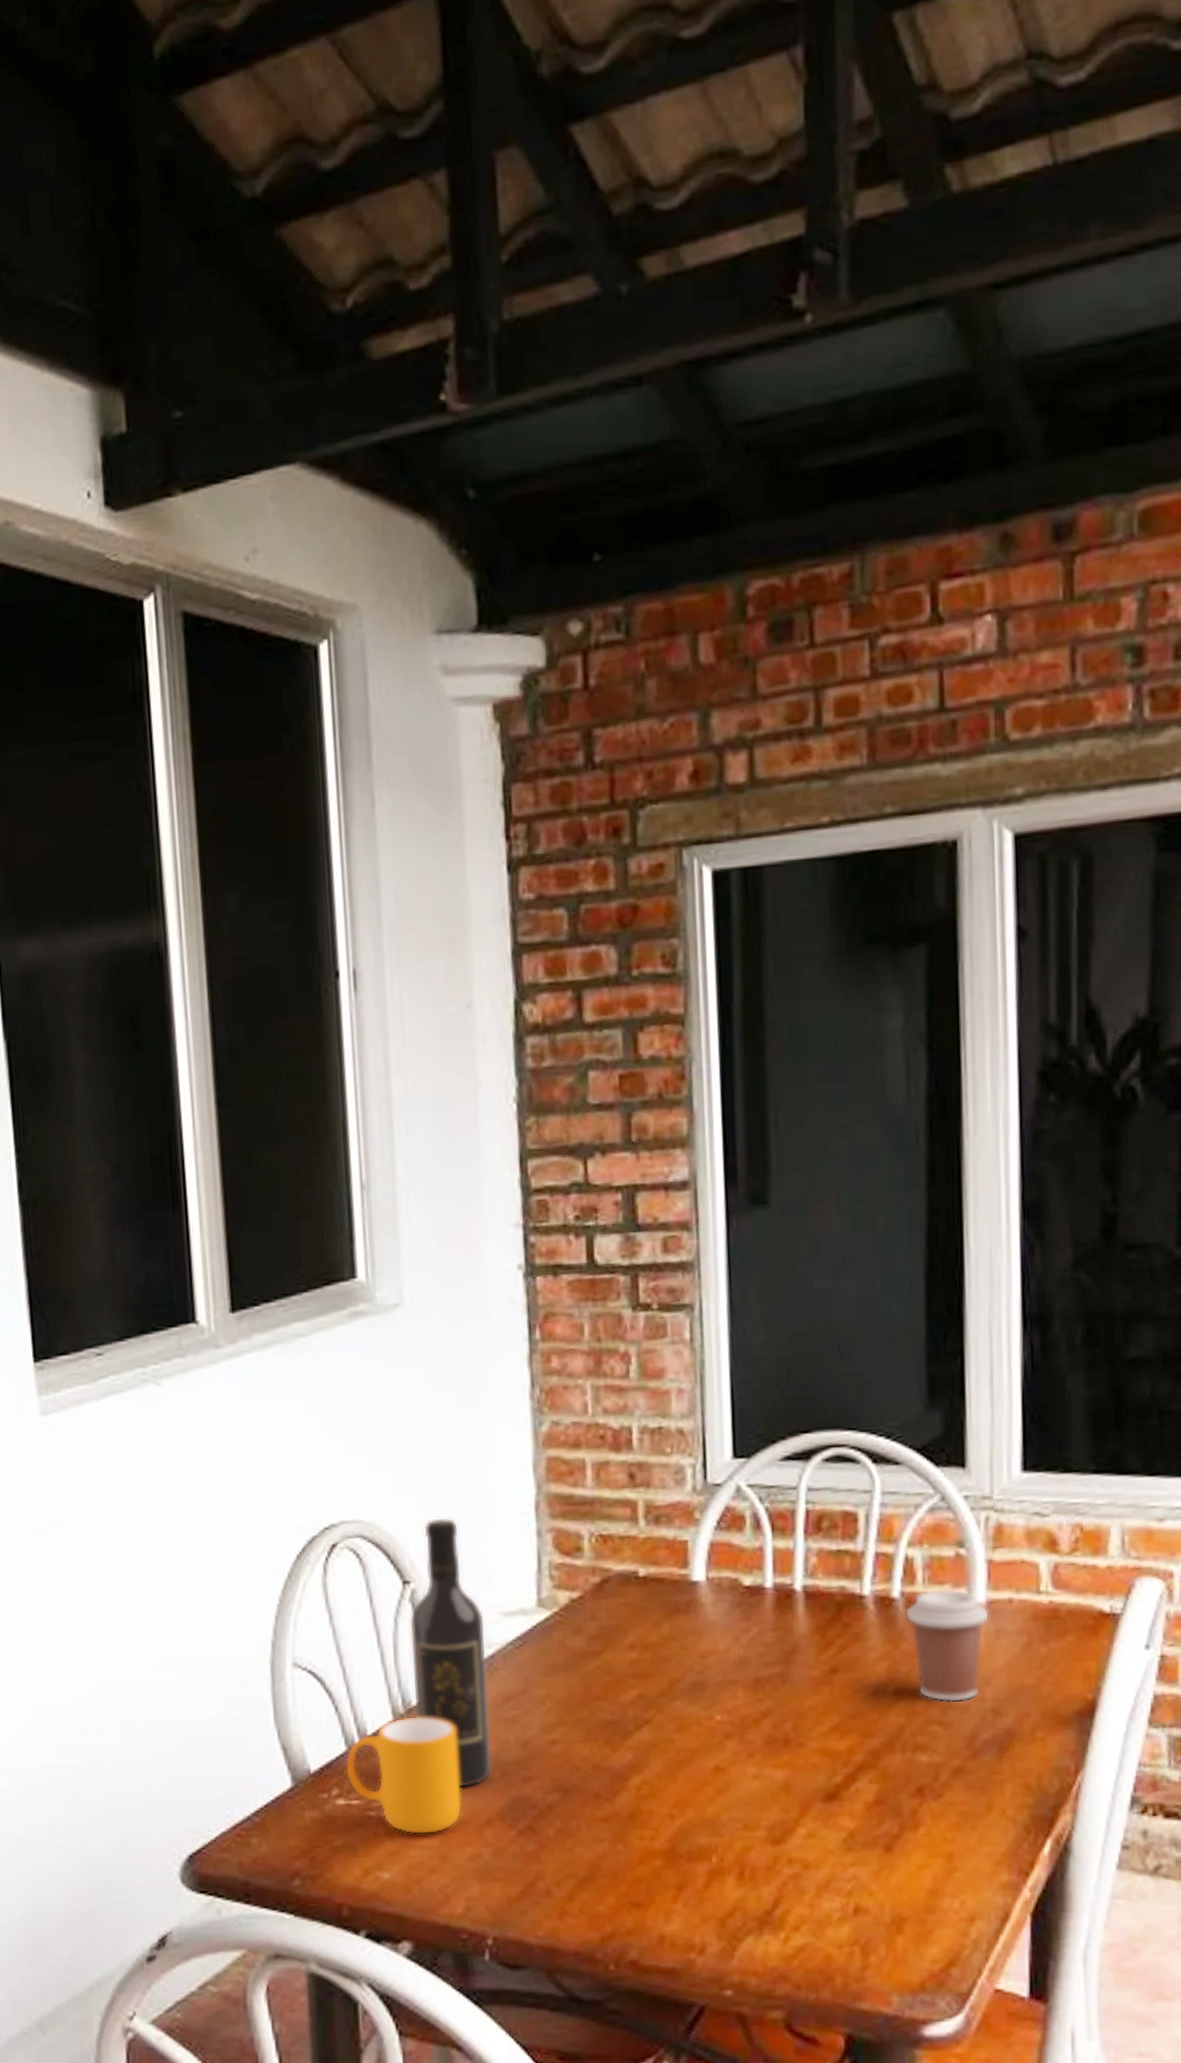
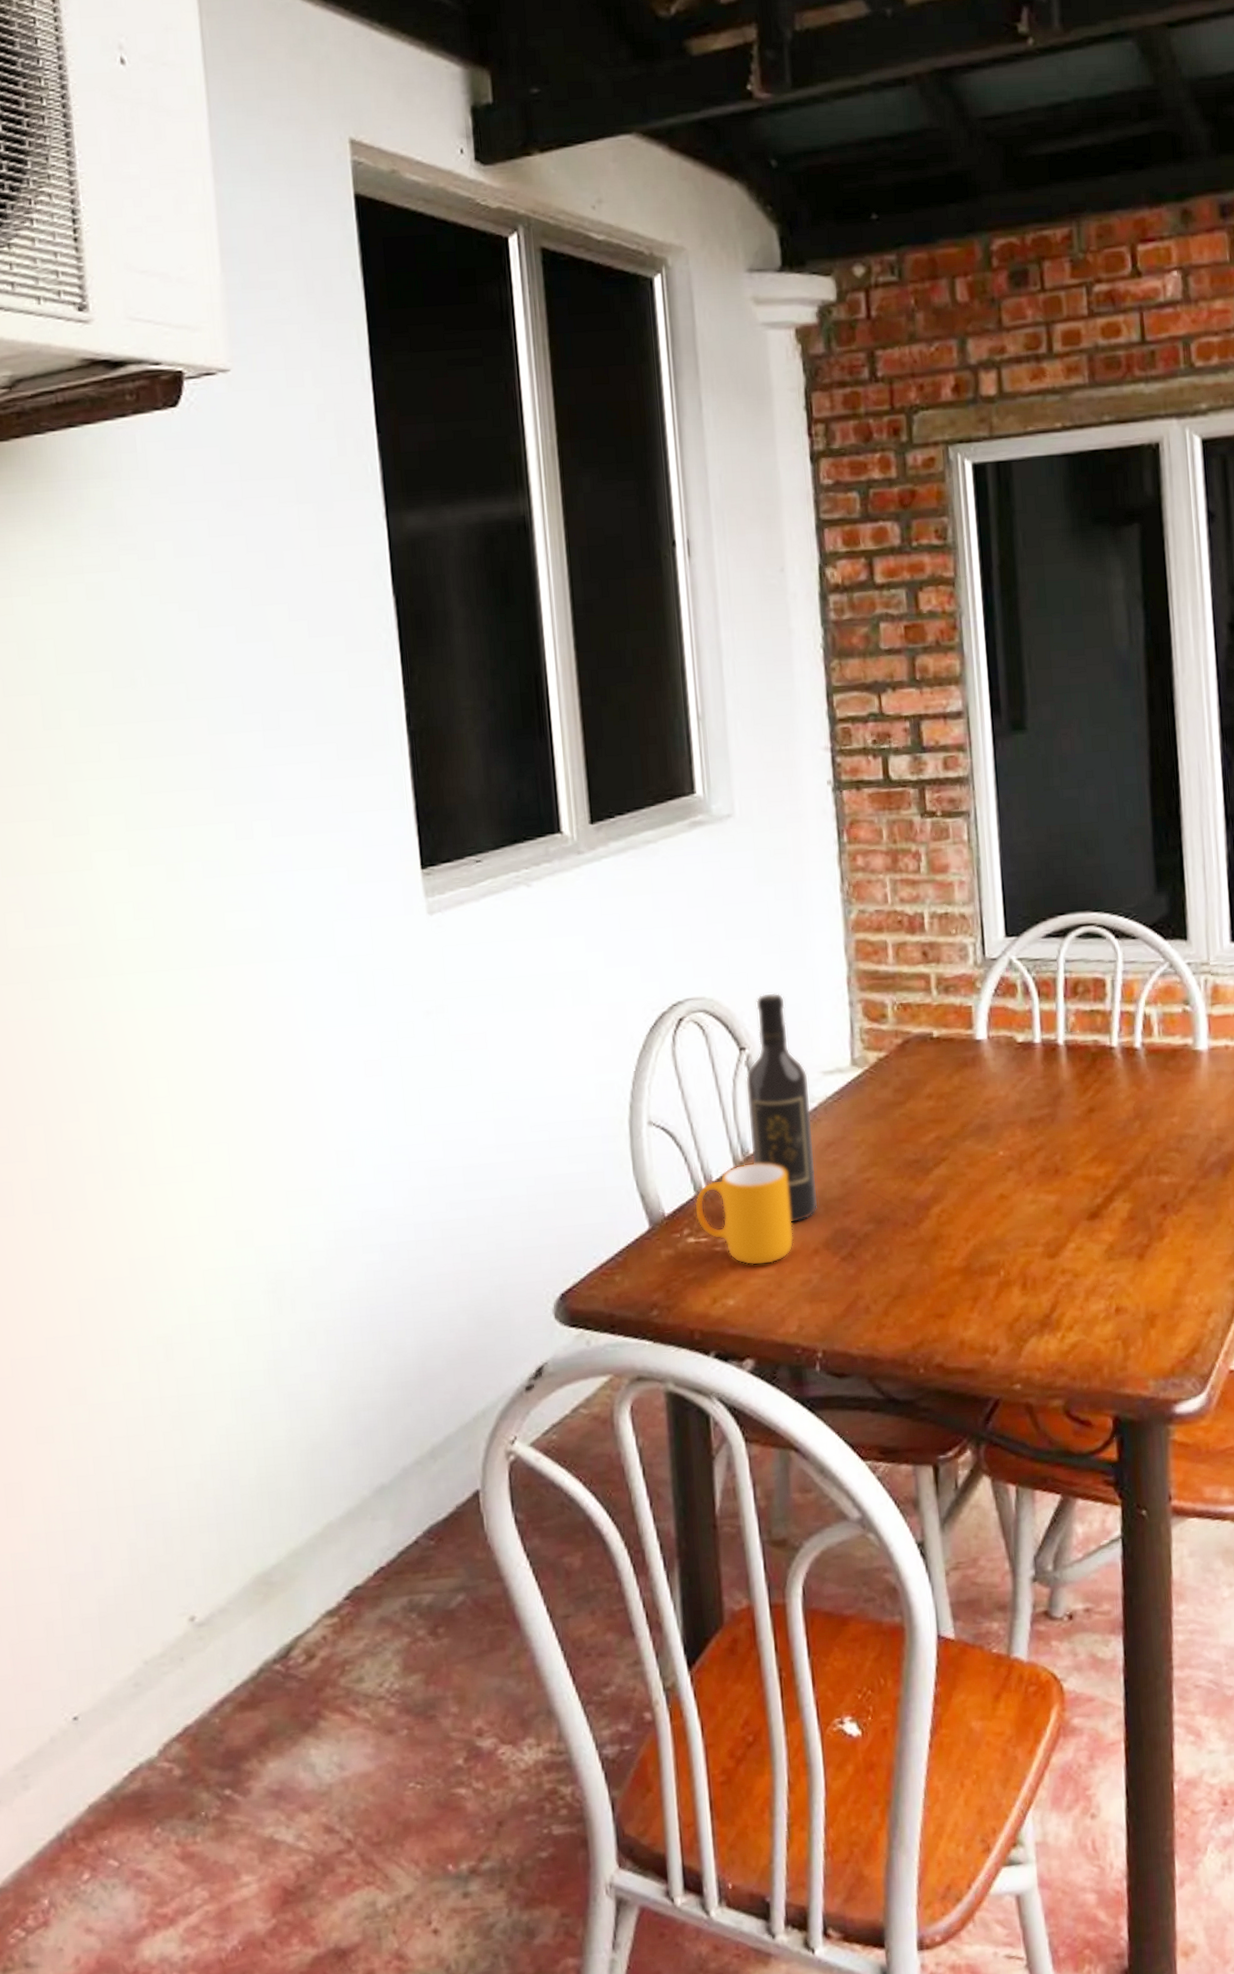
coffee cup: present [905,1588,990,1702] -> none [1146,1038,1212,1133]

